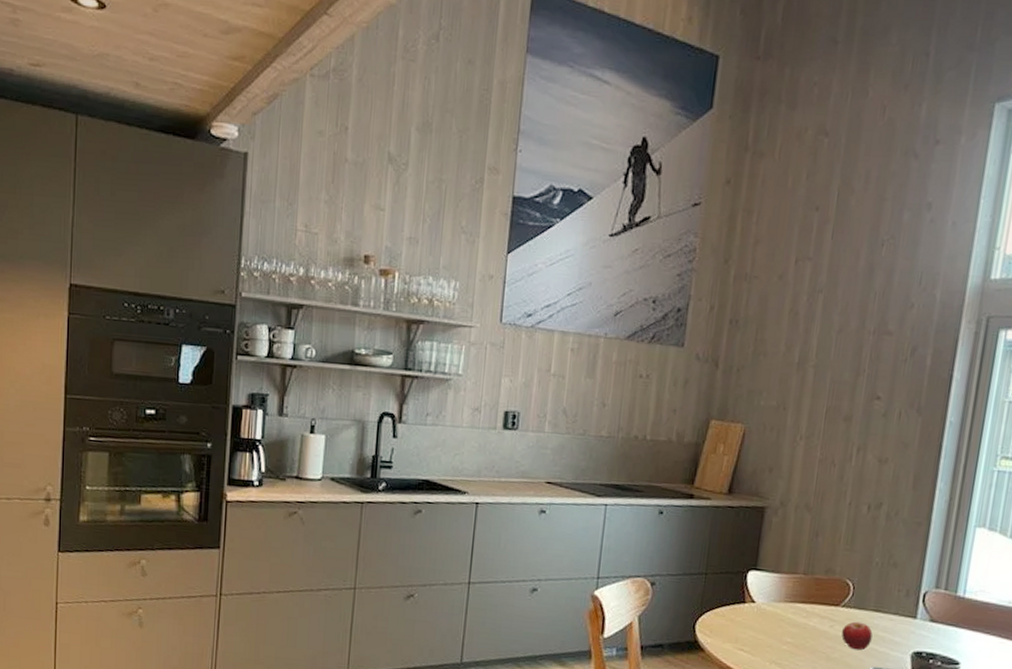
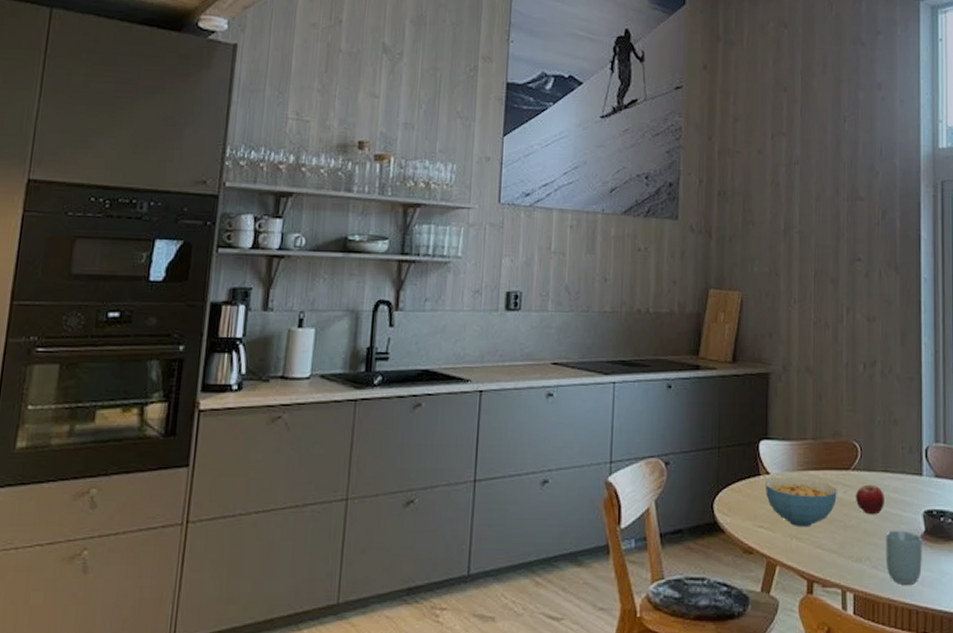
cereal bowl: none [749,606,824,655] -> present [766,477,837,528]

